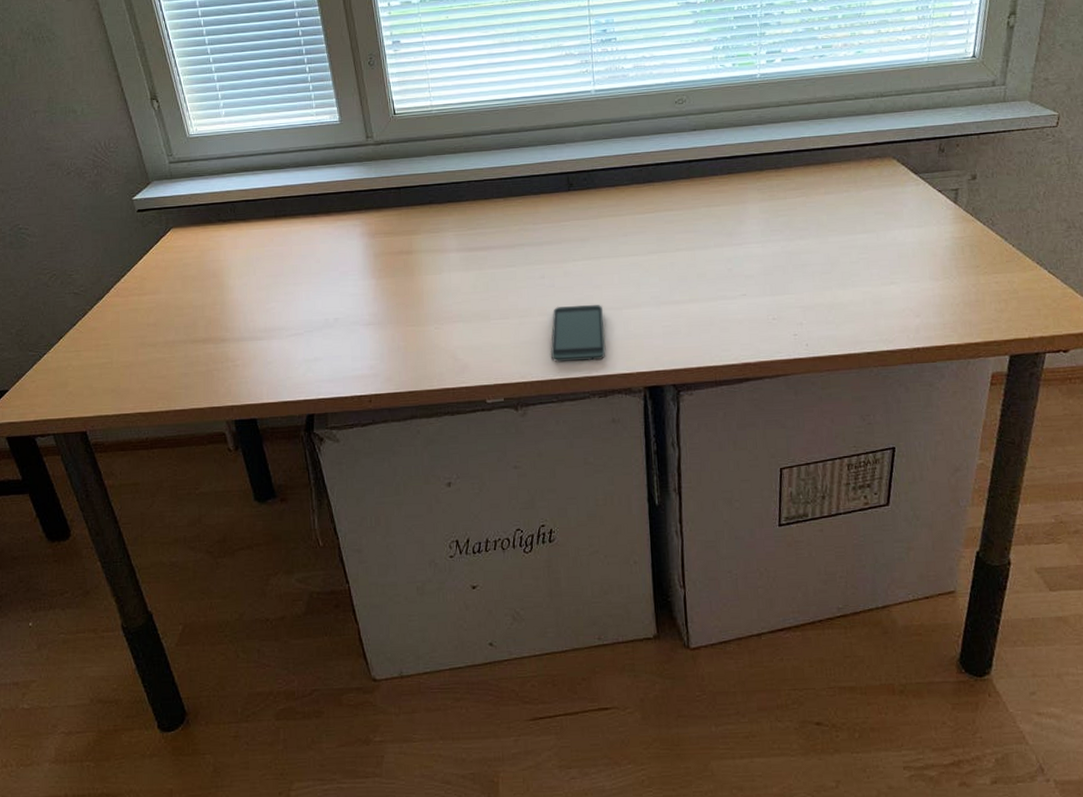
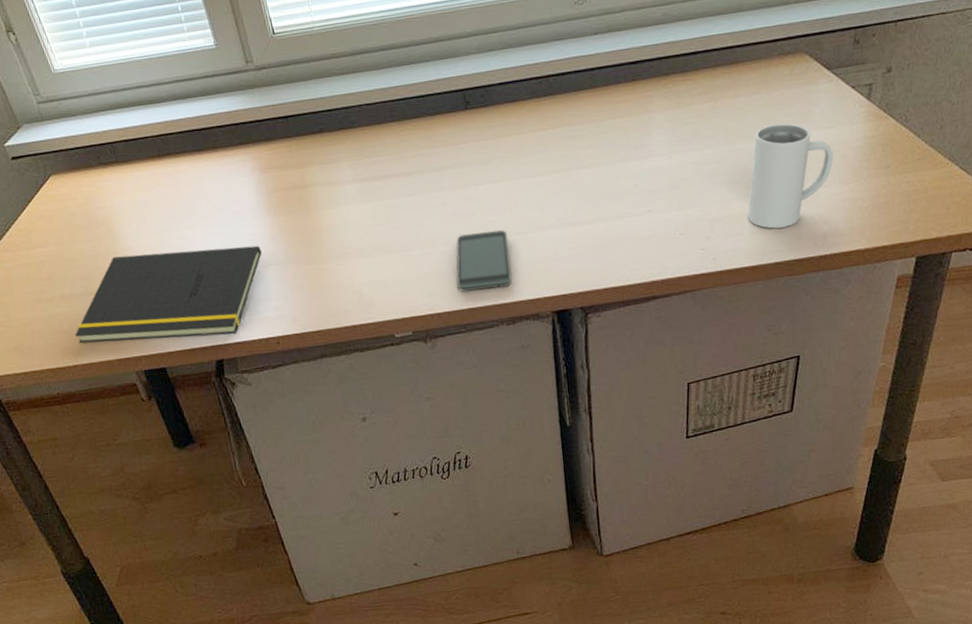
notepad: none [172,305,364,390] -> present [75,245,262,343]
mug: none [840,220,923,319] -> present [748,123,834,229]

